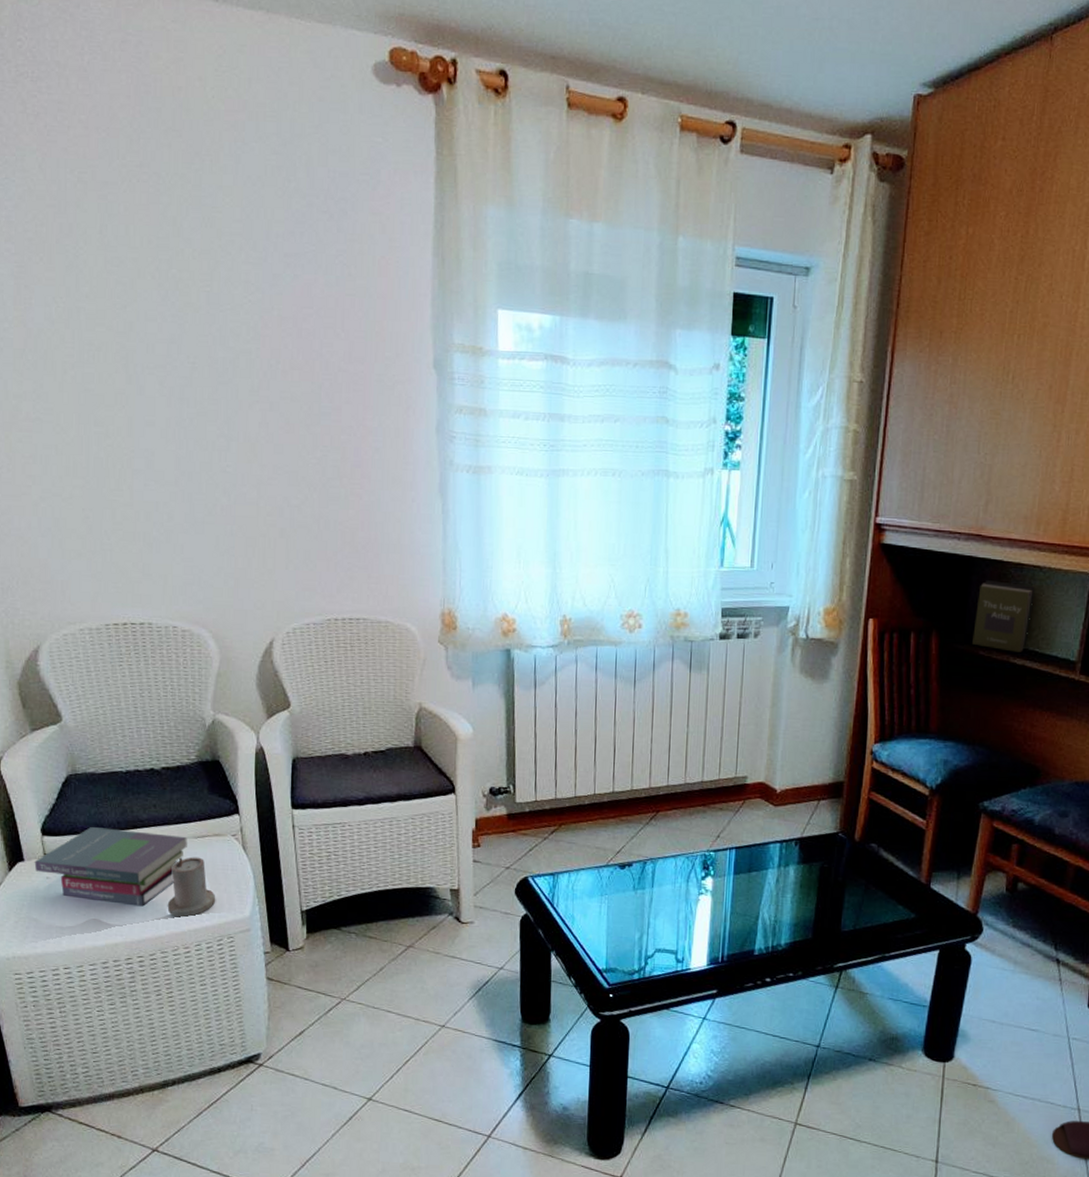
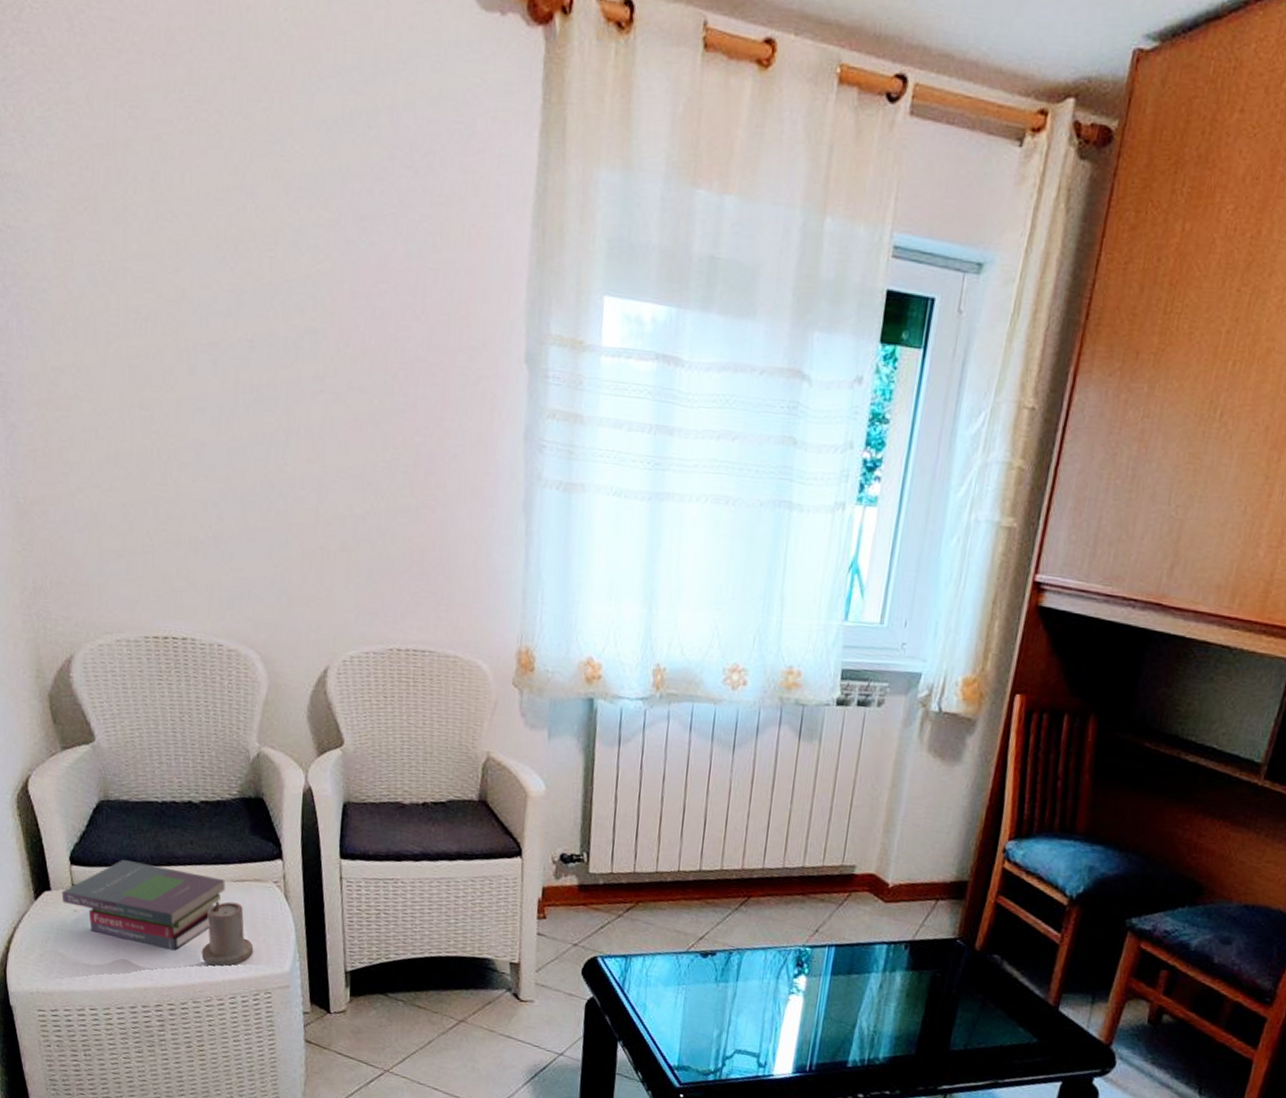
books: present [972,580,1035,652] -> none [1137,659,1221,748]

